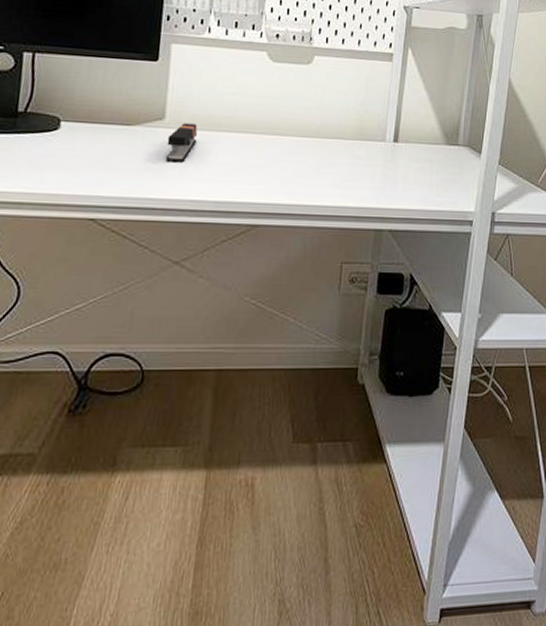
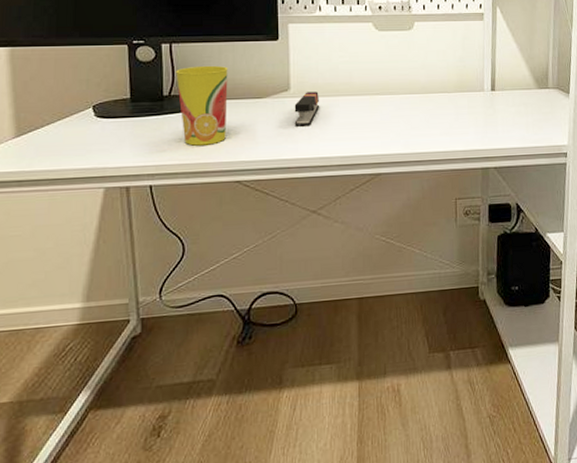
cup: none [35,81,96,174] -> present [176,65,228,146]

